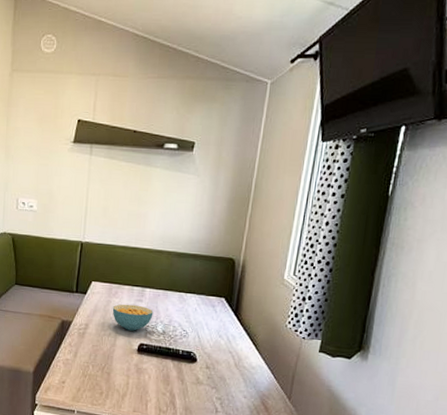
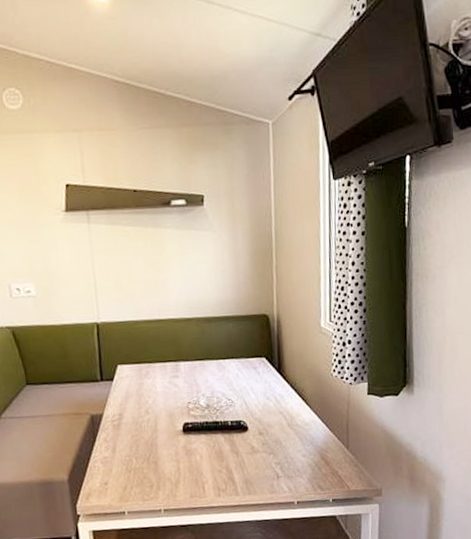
cereal bowl: present [112,304,154,331] -> none [146,382,193,412]

